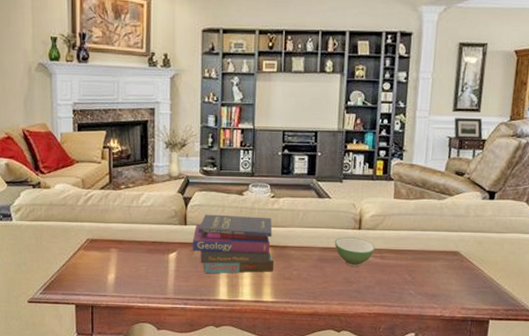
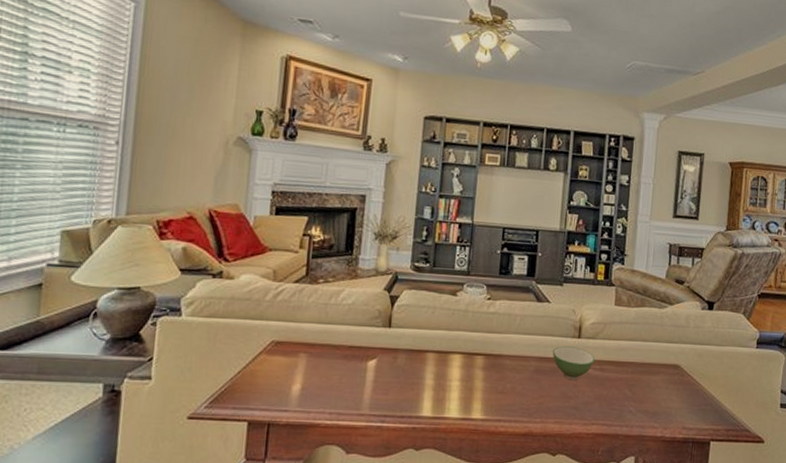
books: present [192,214,274,274] -> none [395,316,487,386]
picture frame: present [454,118,483,140] -> none [674,224,701,248]

